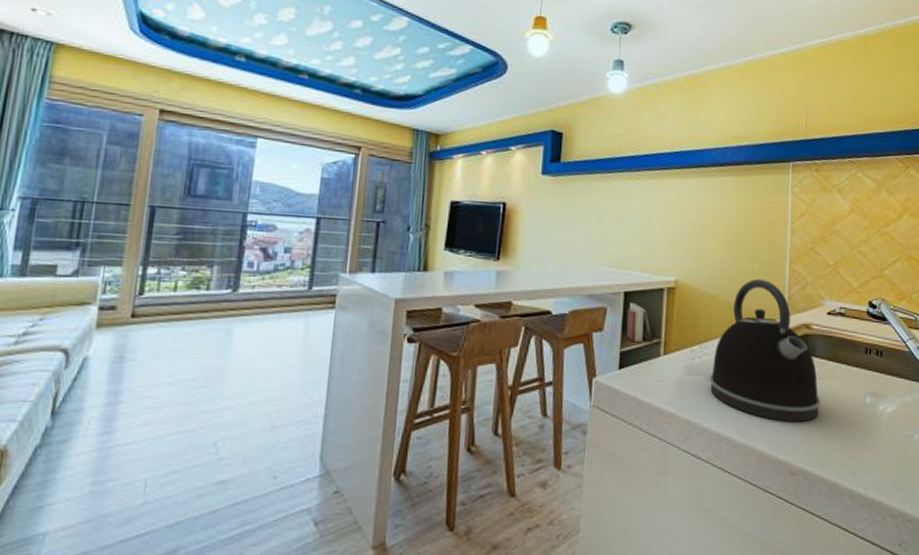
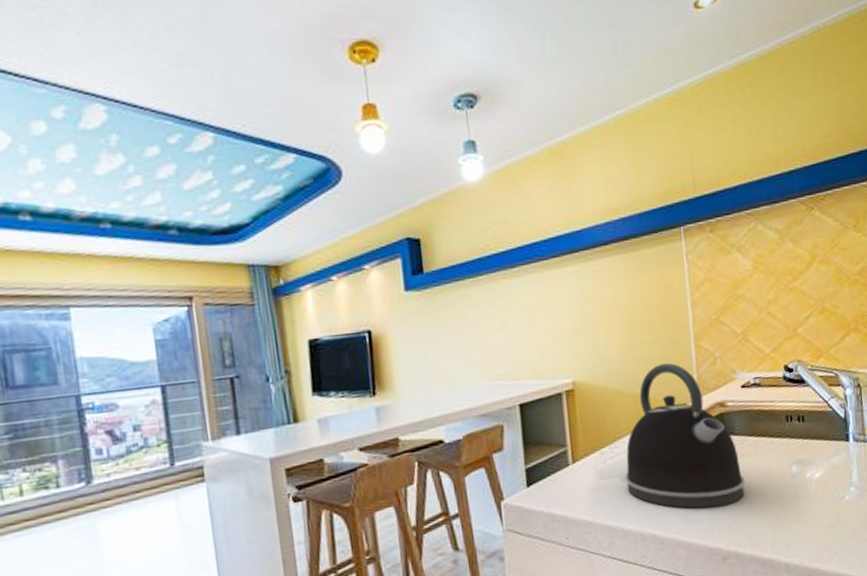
books: present [626,302,654,343] -> none [526,413,559,457]

